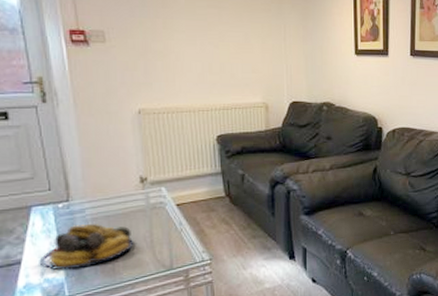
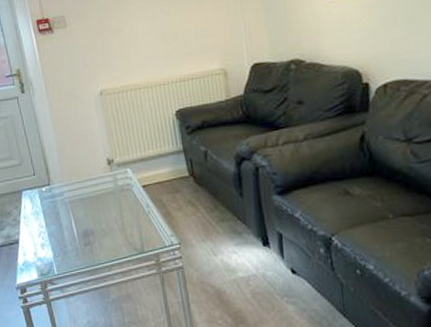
fruit bowl: present [39,223,134,271] -> none [32,206,108,250]

